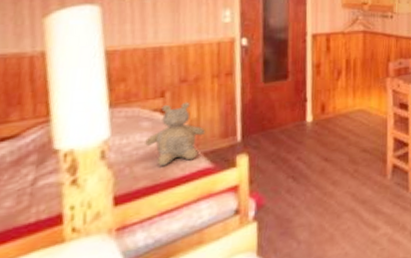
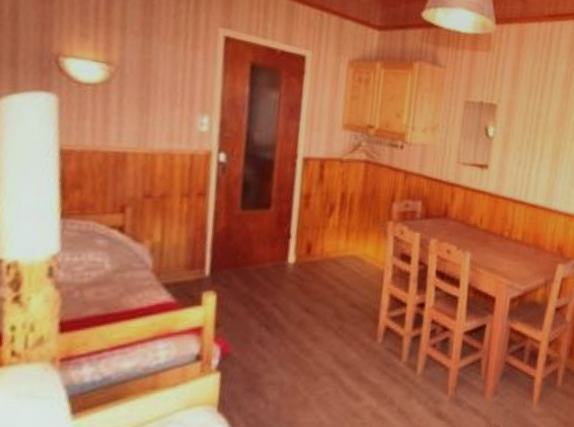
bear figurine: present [145,102,205,167] -> none [99,221,169,295]

